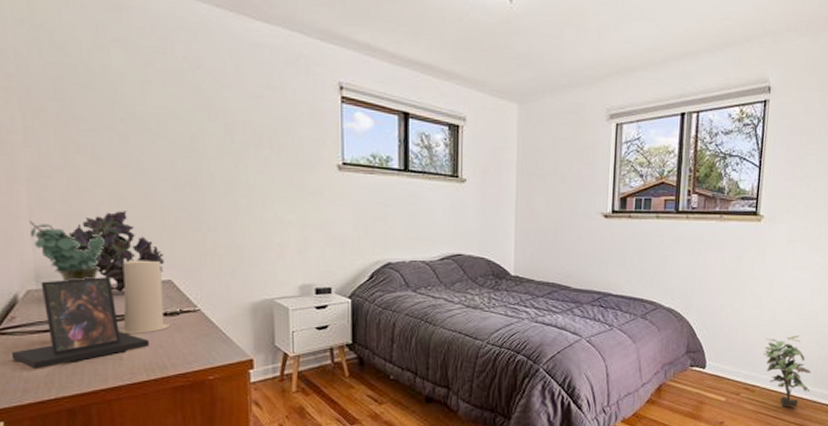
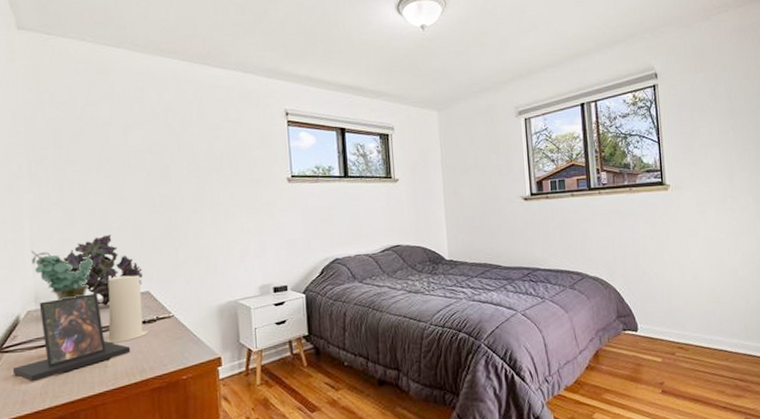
potted plant: present [764,335,812,407] -> none [690,292,744,363]

